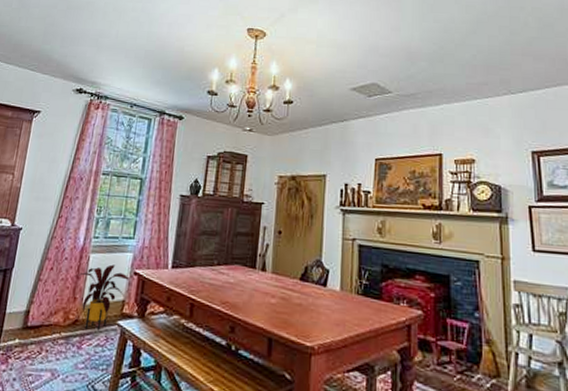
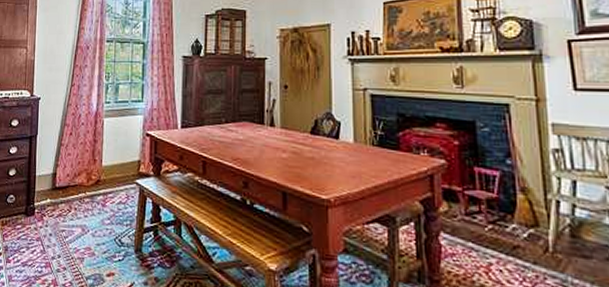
house plant: present [73,264,129,331] -> none [91,127,142,190]

